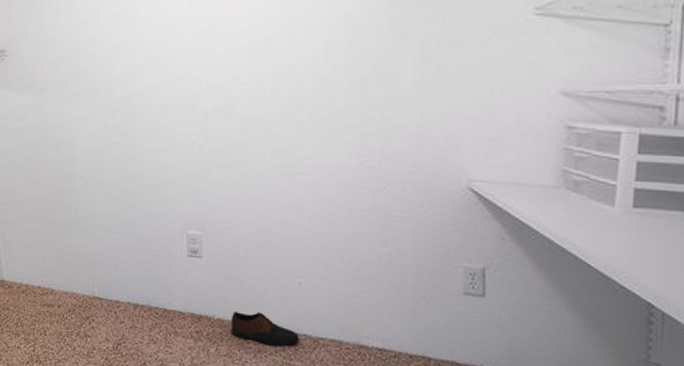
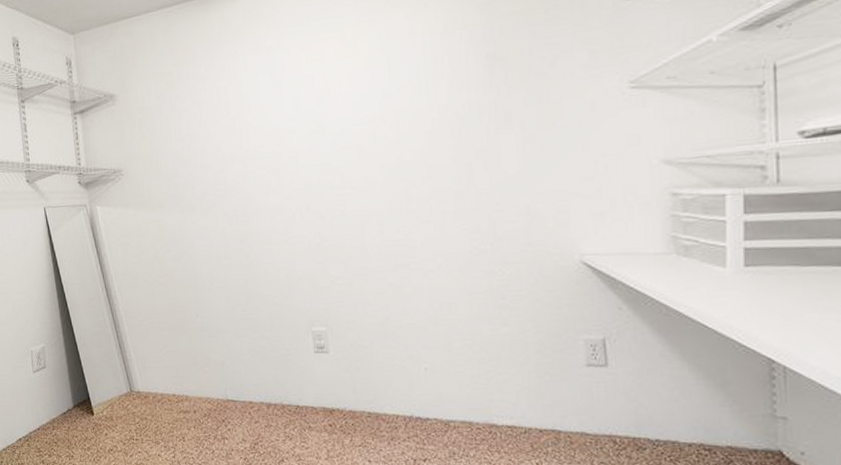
shoe: present [230,312,299,347] -> none [362,401,430,432]

